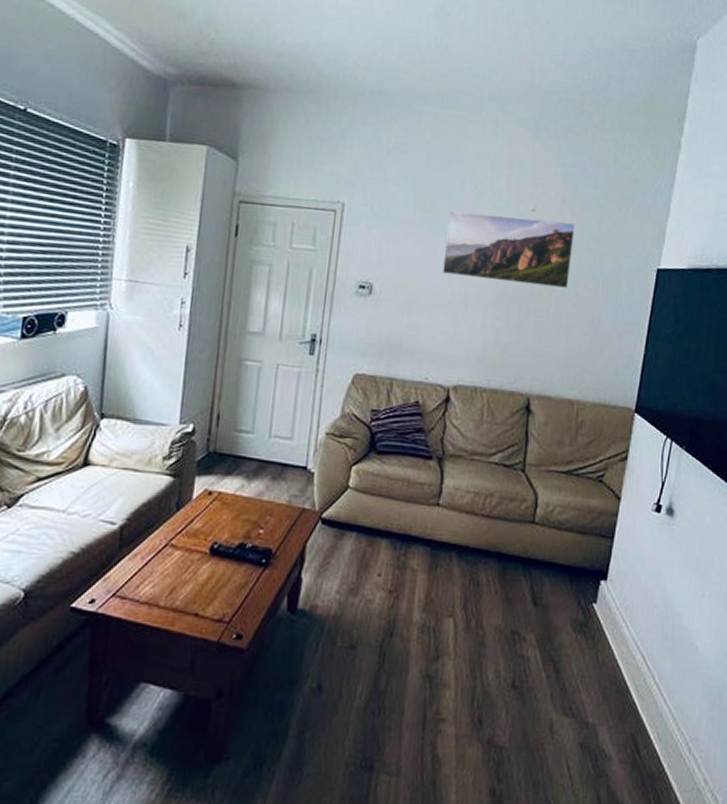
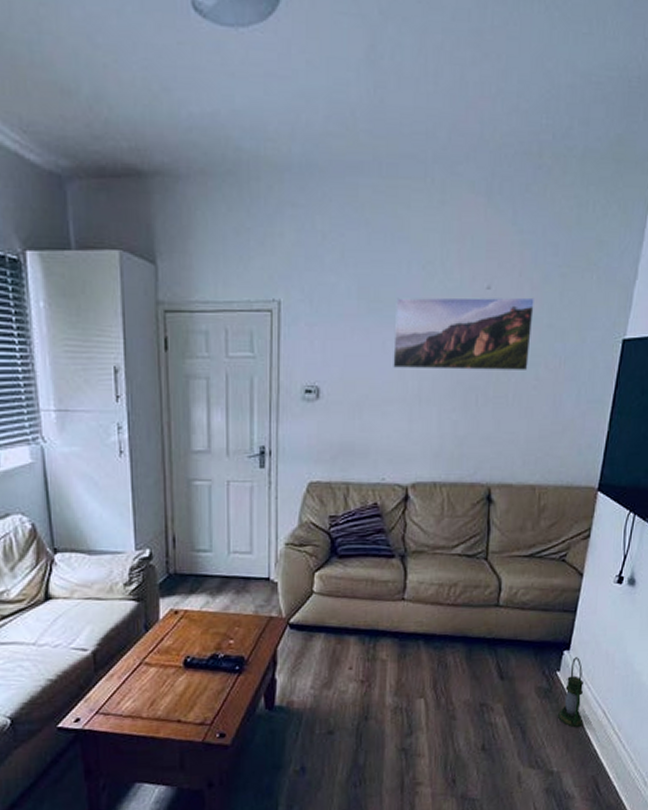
lantern: none [594,589,622,671] -> present [558,657,585,727]

